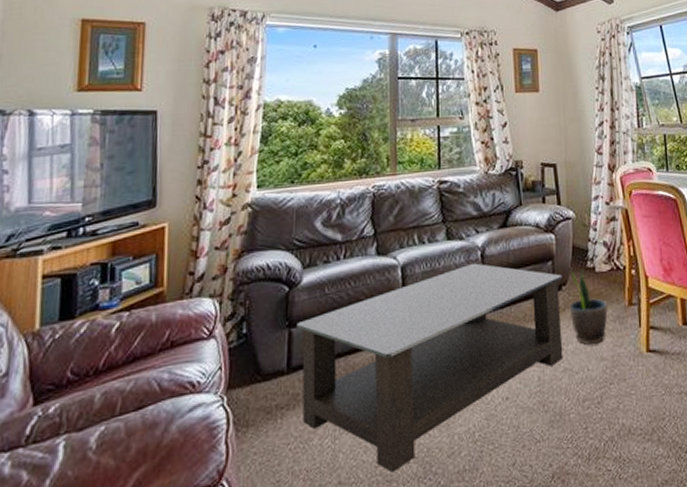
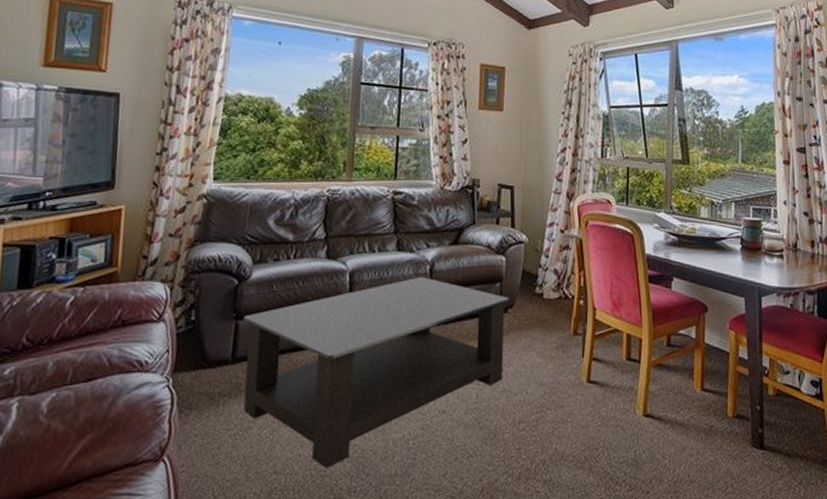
potted plant: present [570,269,608,345] -> none [514,294,552,368]

